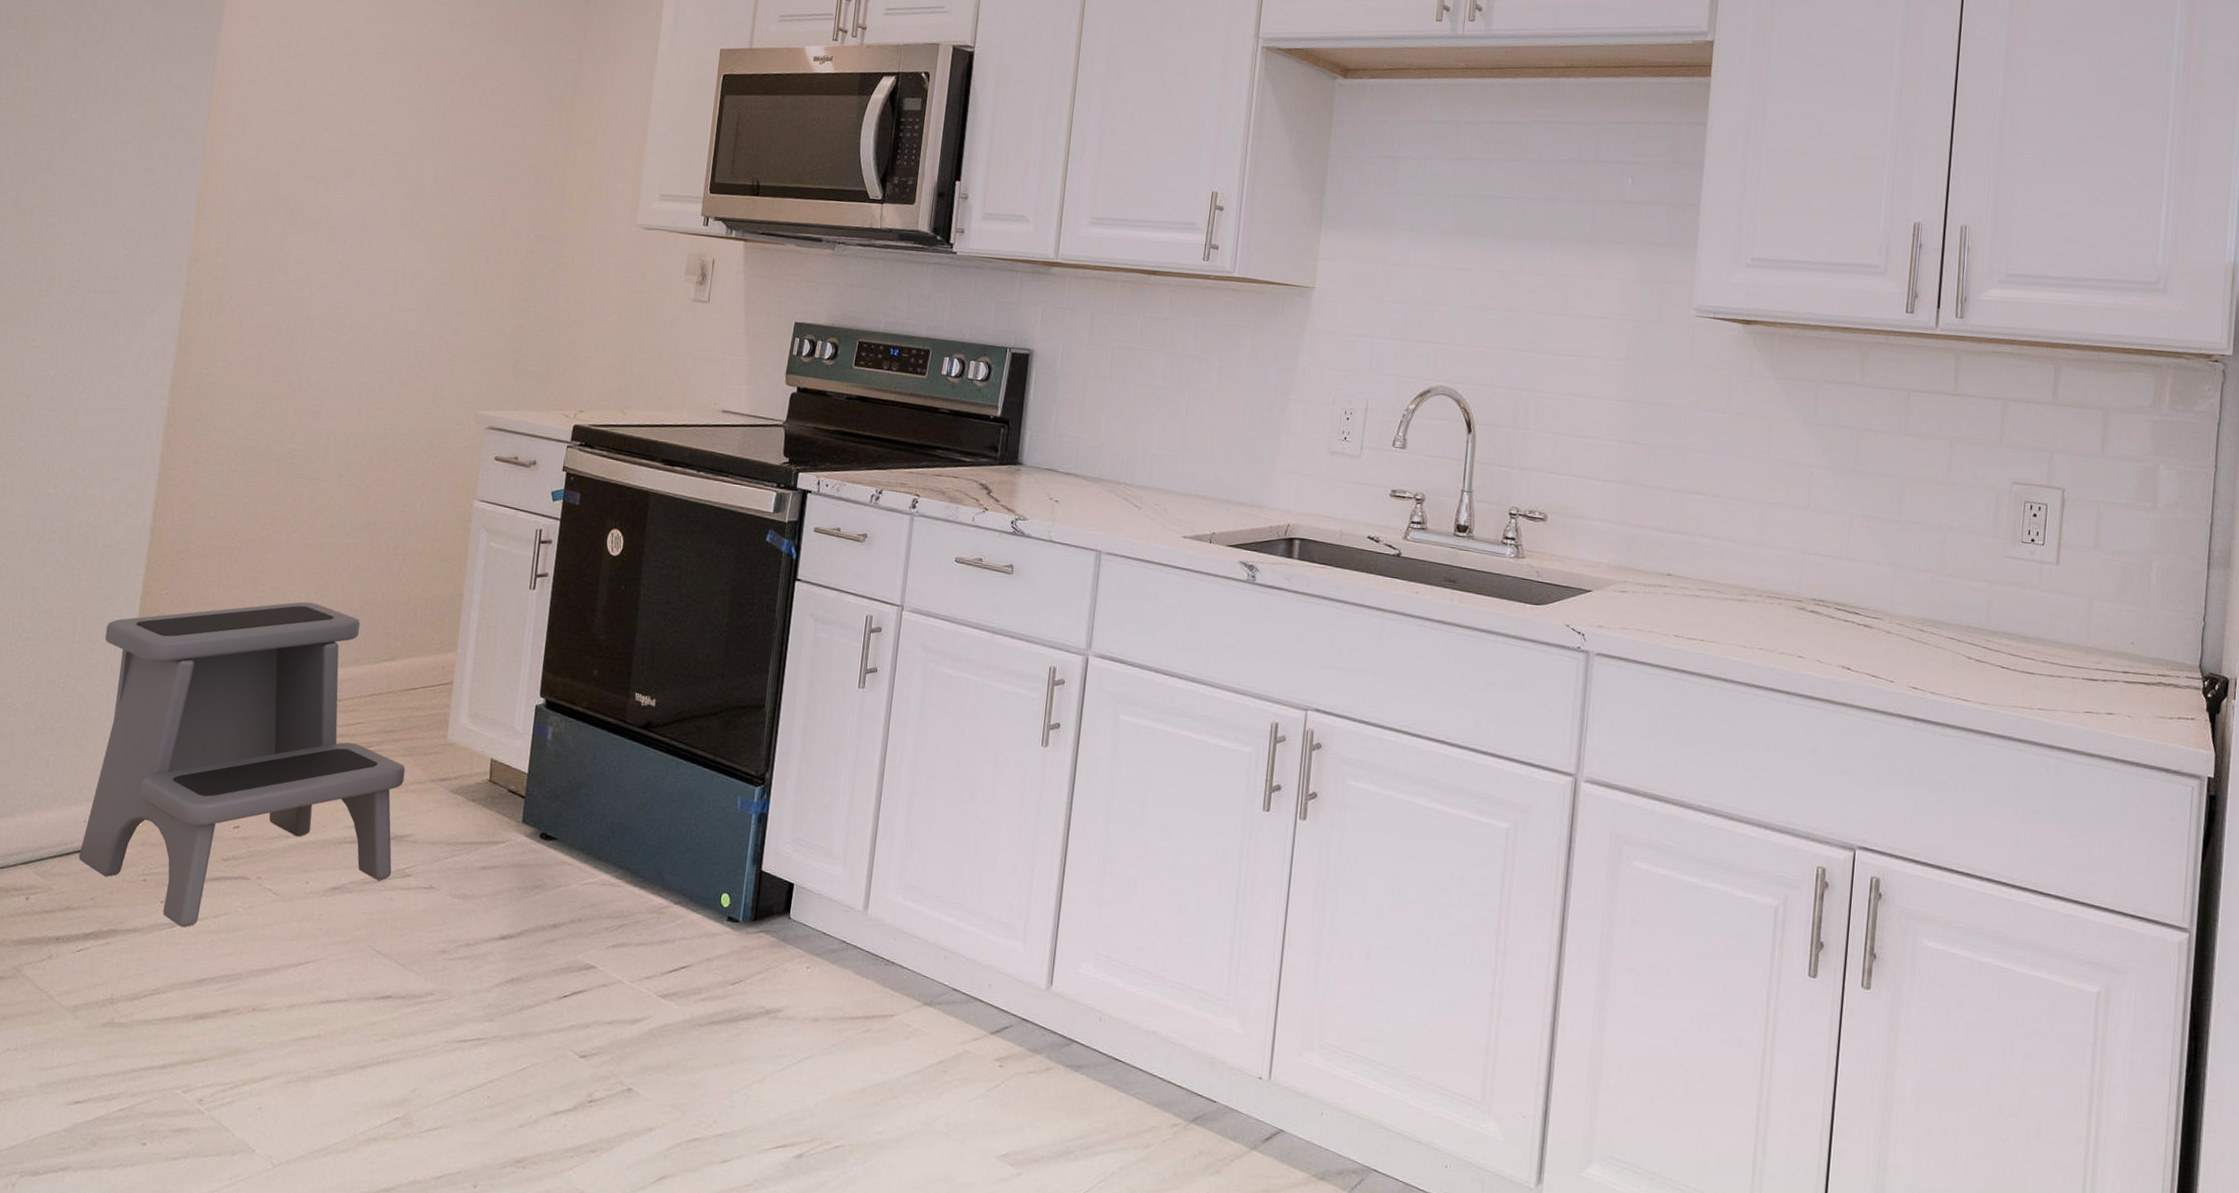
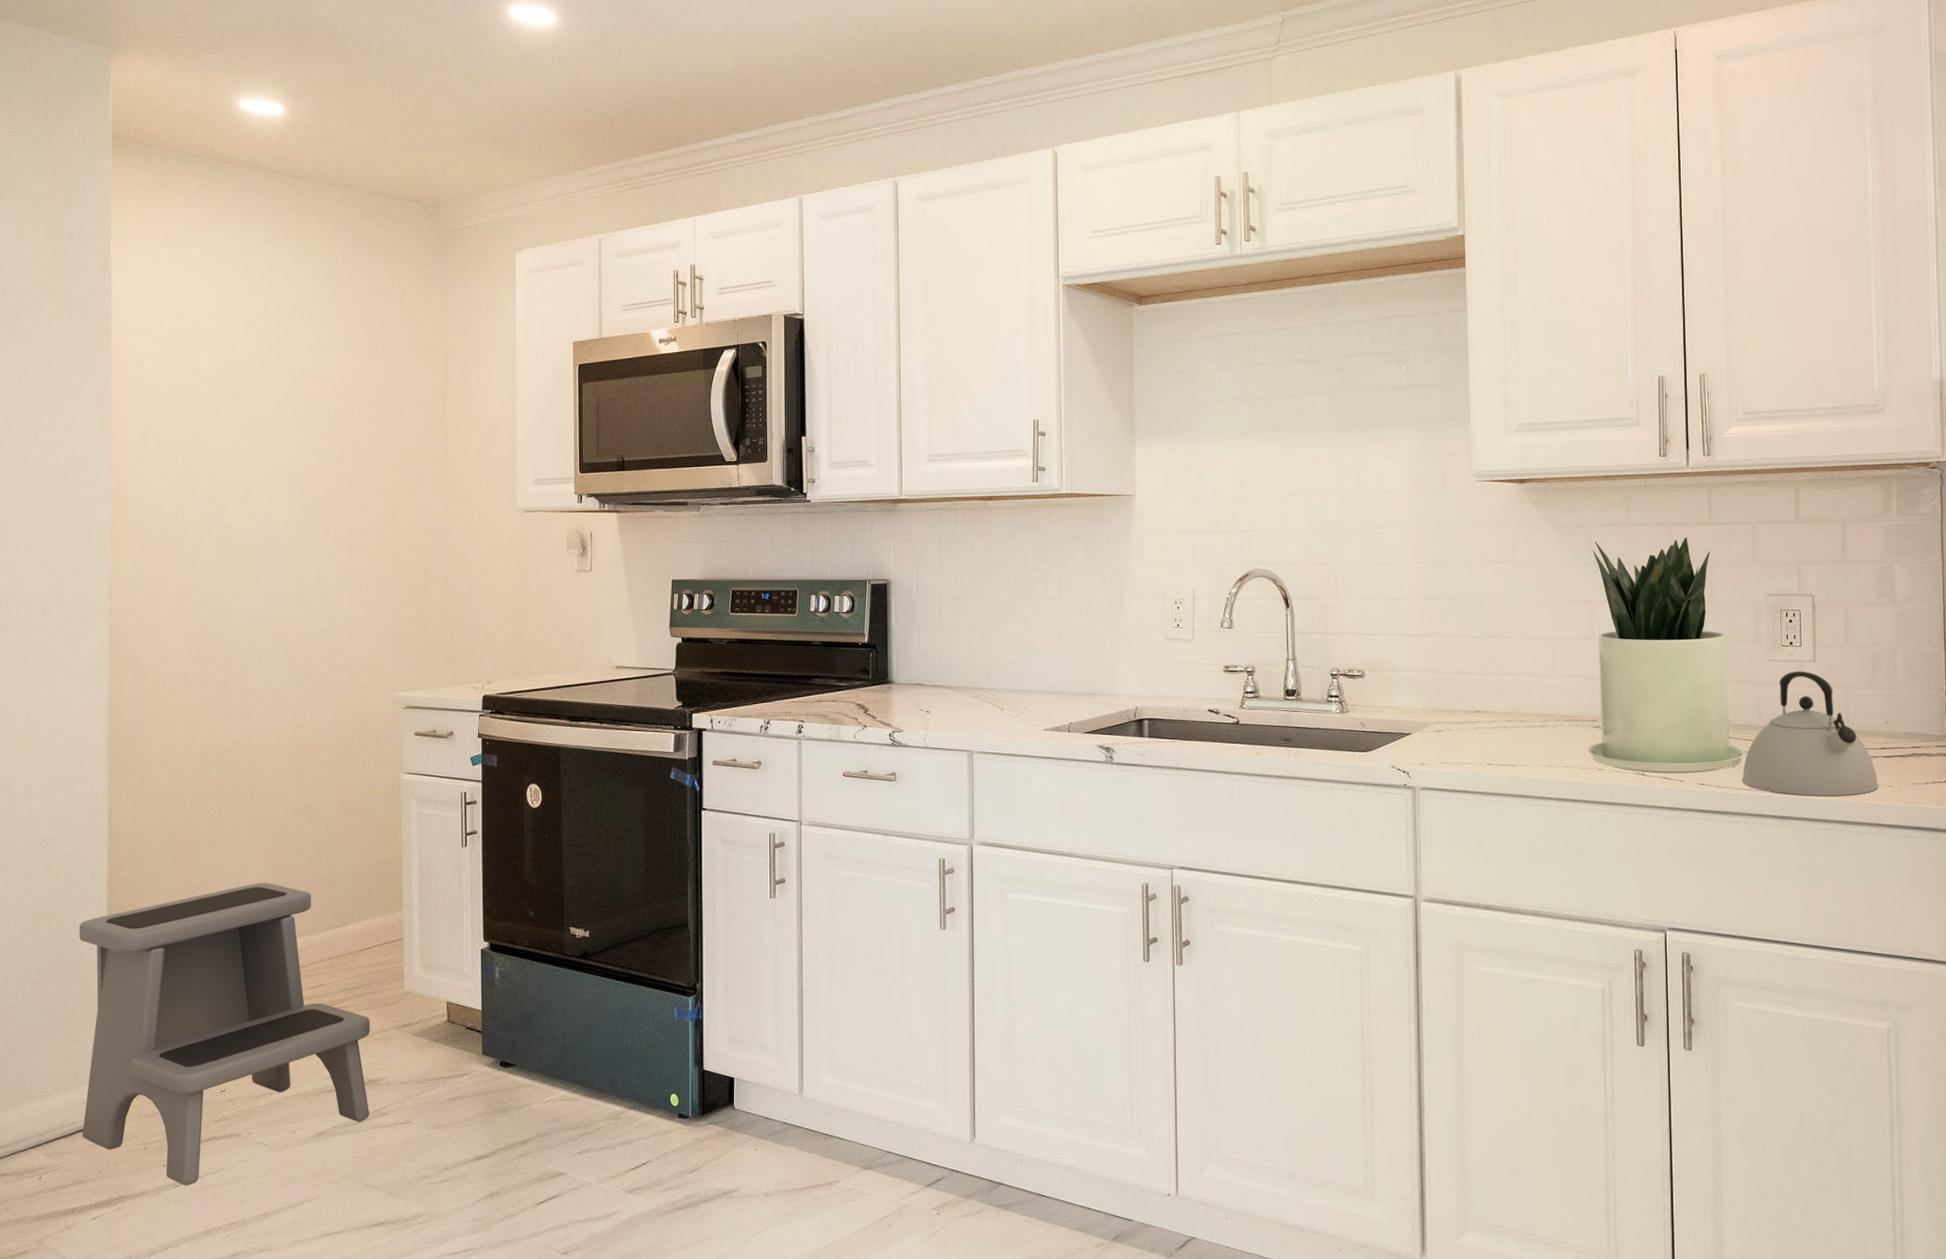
planter: none [1788,399,1967,675] -> present [1587,538,1745,774]
kettle: none [1960,572,2116,722] -> present [1742,671,1879,797]

